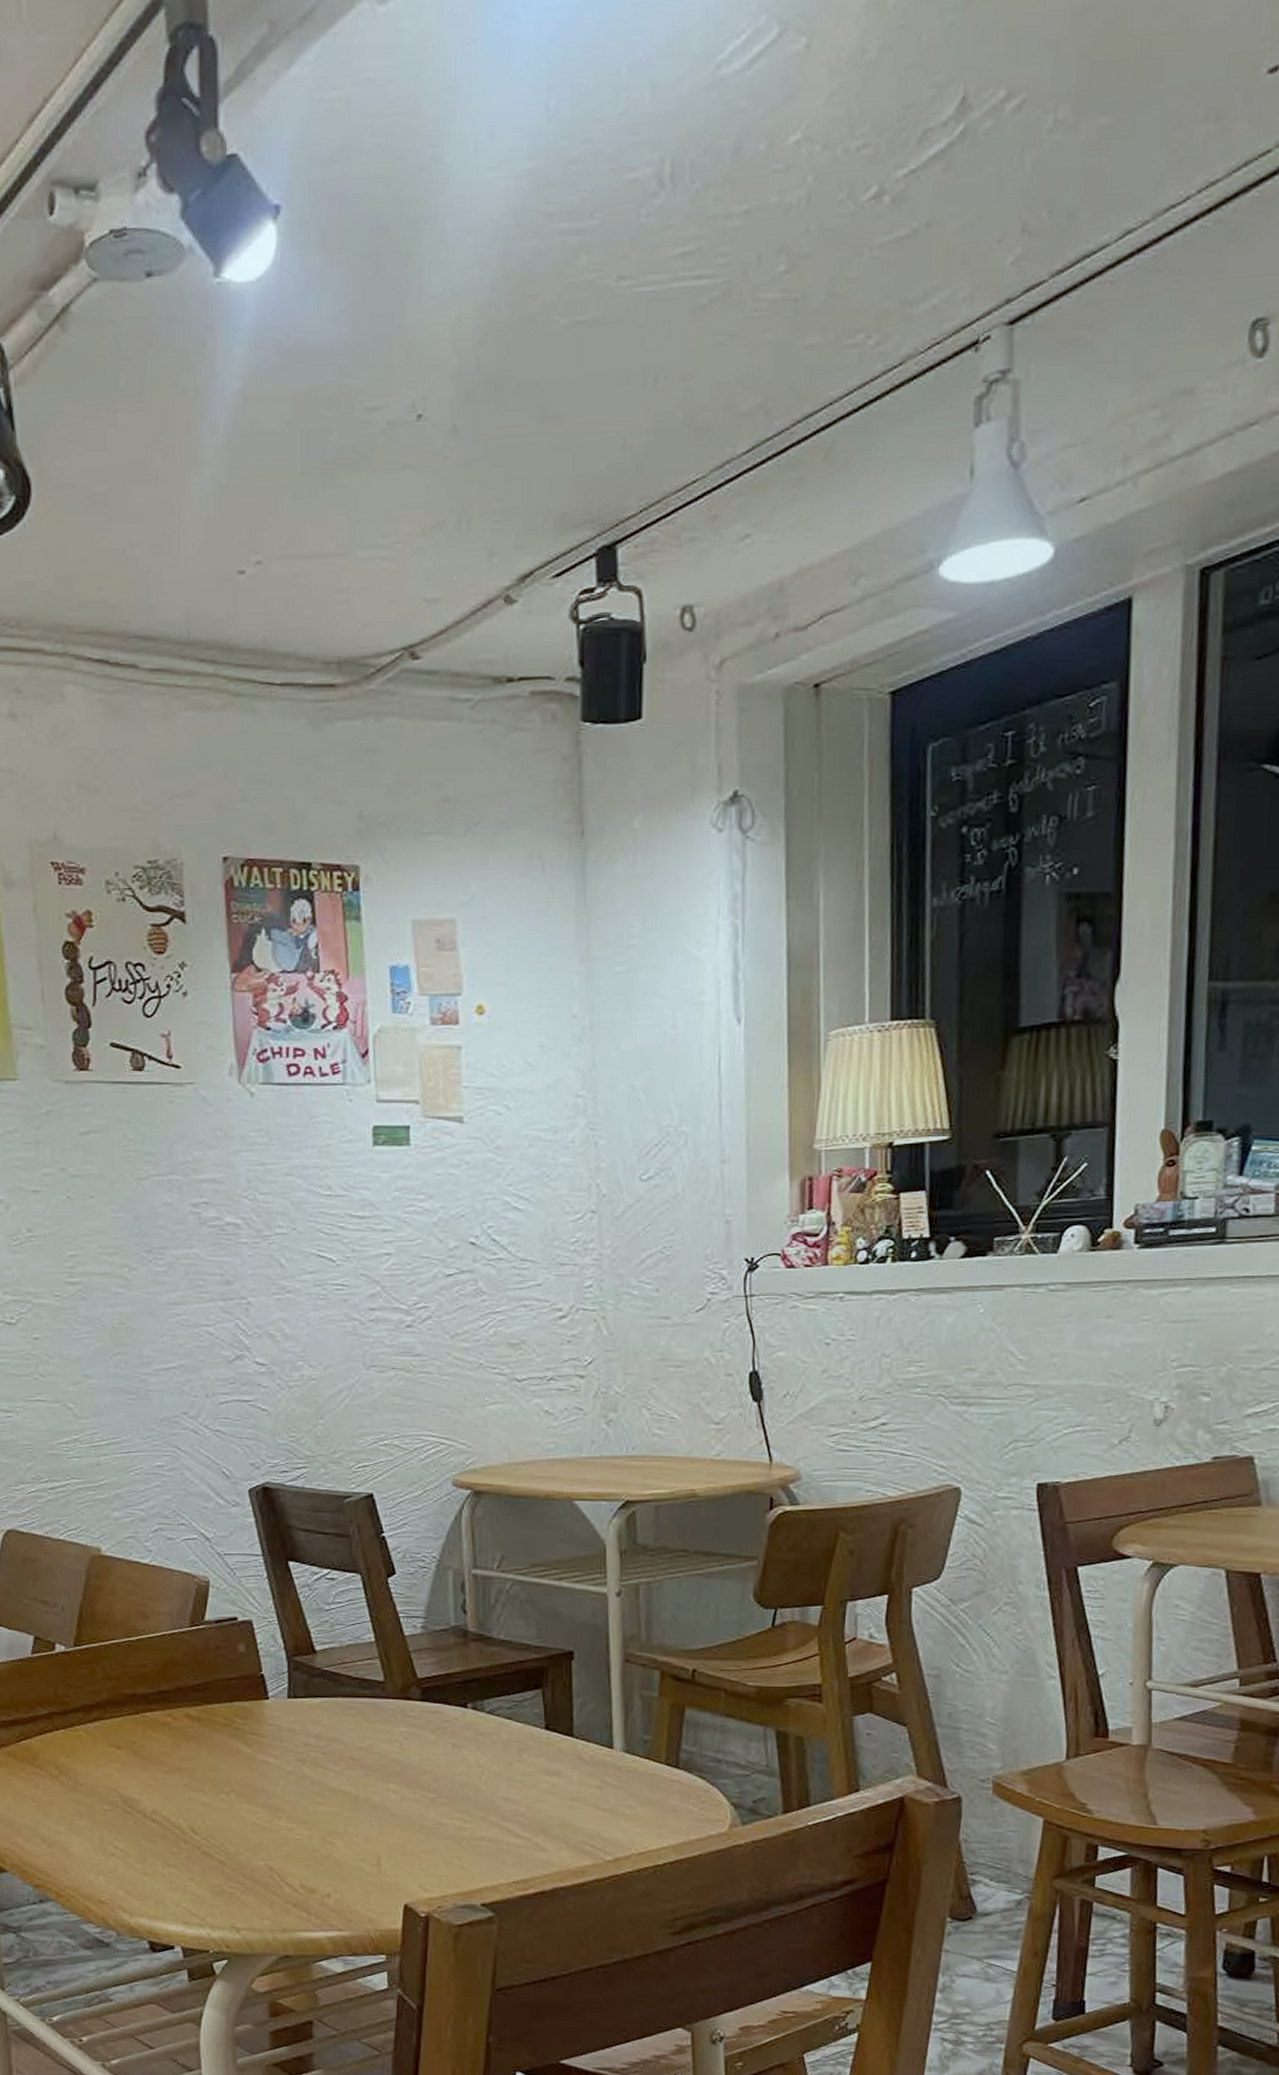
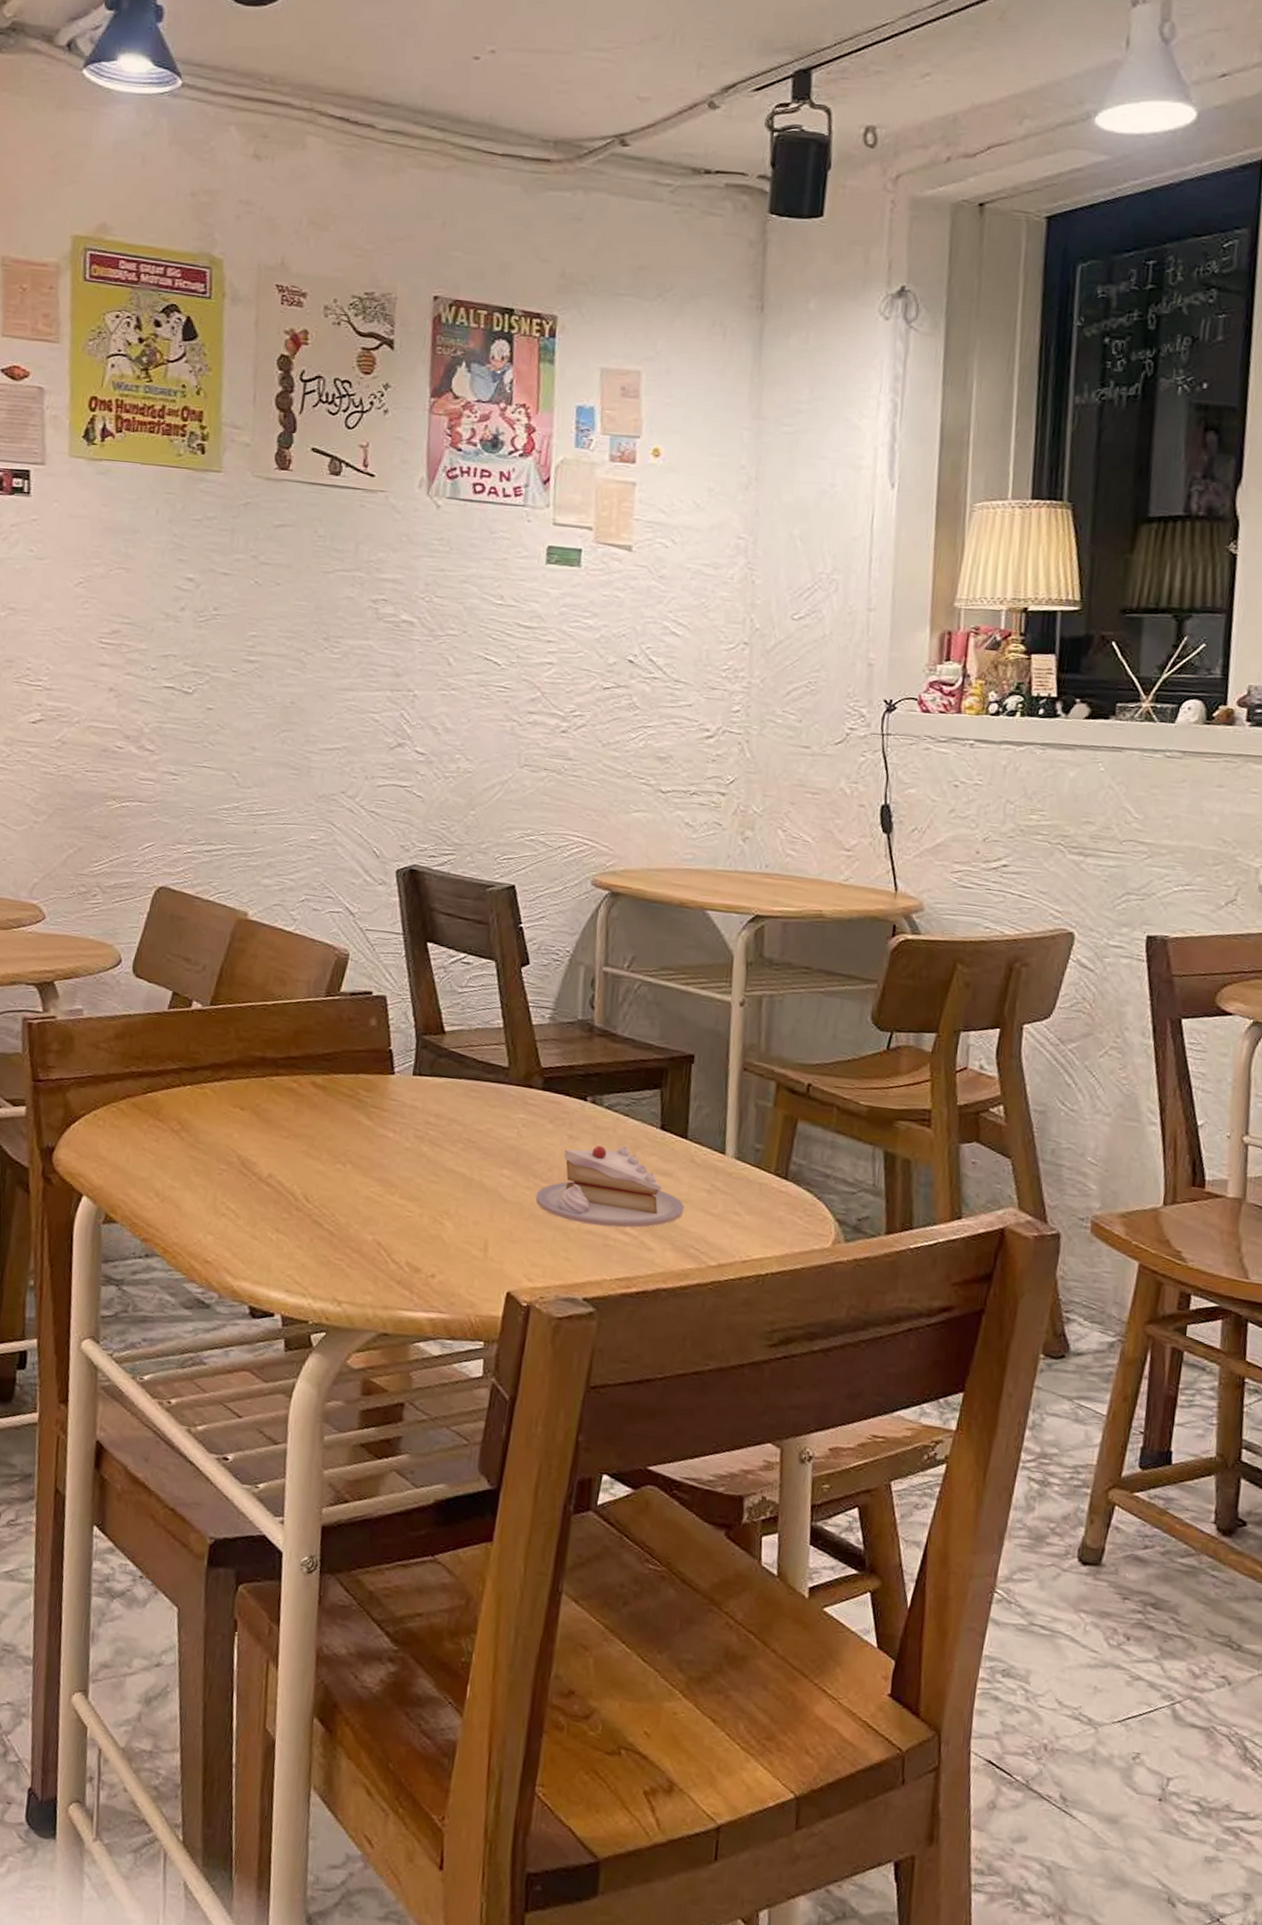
pastry: none [425,1749,576,1831] -> present [536,1145,685,1228]

